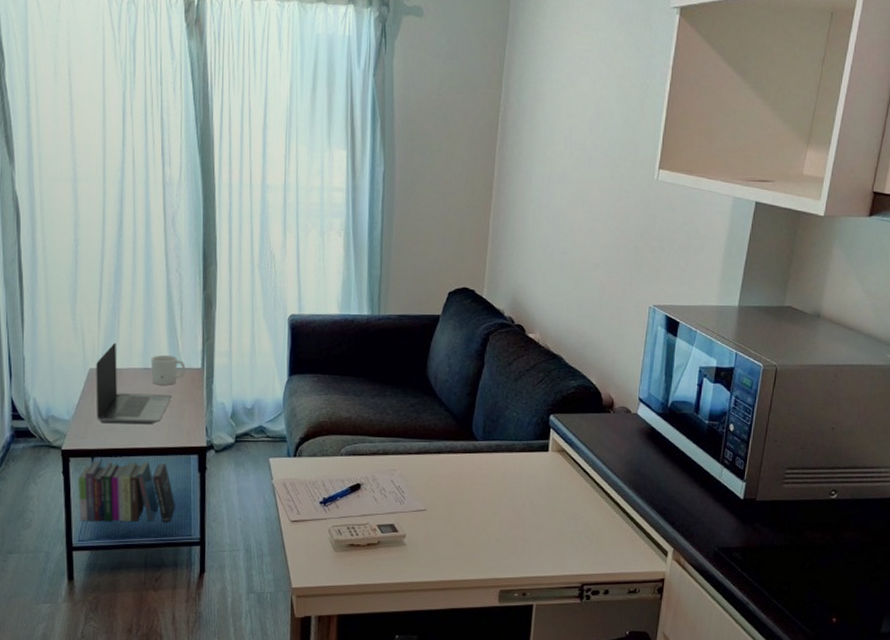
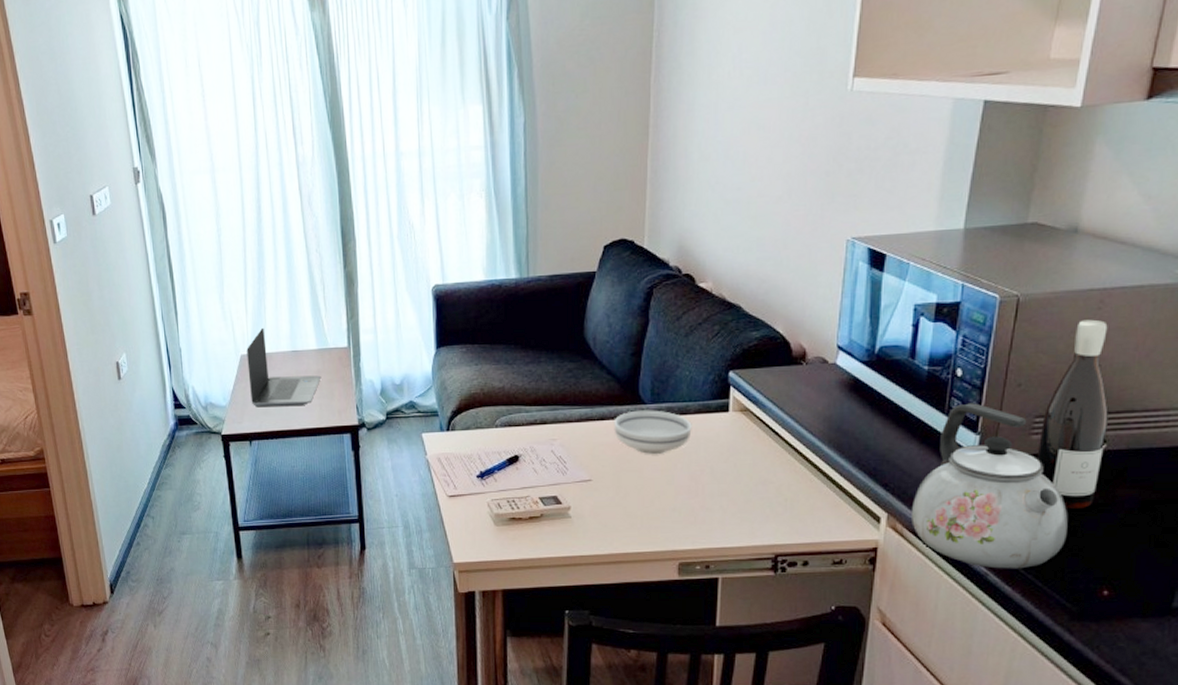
books: present [78,461,175,523] -> none [239,443,332,503]
mug: present [150,354,186,386] -> none [298,335,333,367]
bowl: none [448,446,517,487] -> present [614,410,692,454]
kettle: none [691,454,809,599] -> present [910,403,1068,569]
bottle: none [787,389,840,549] -> present [1036,319,1109,510]

